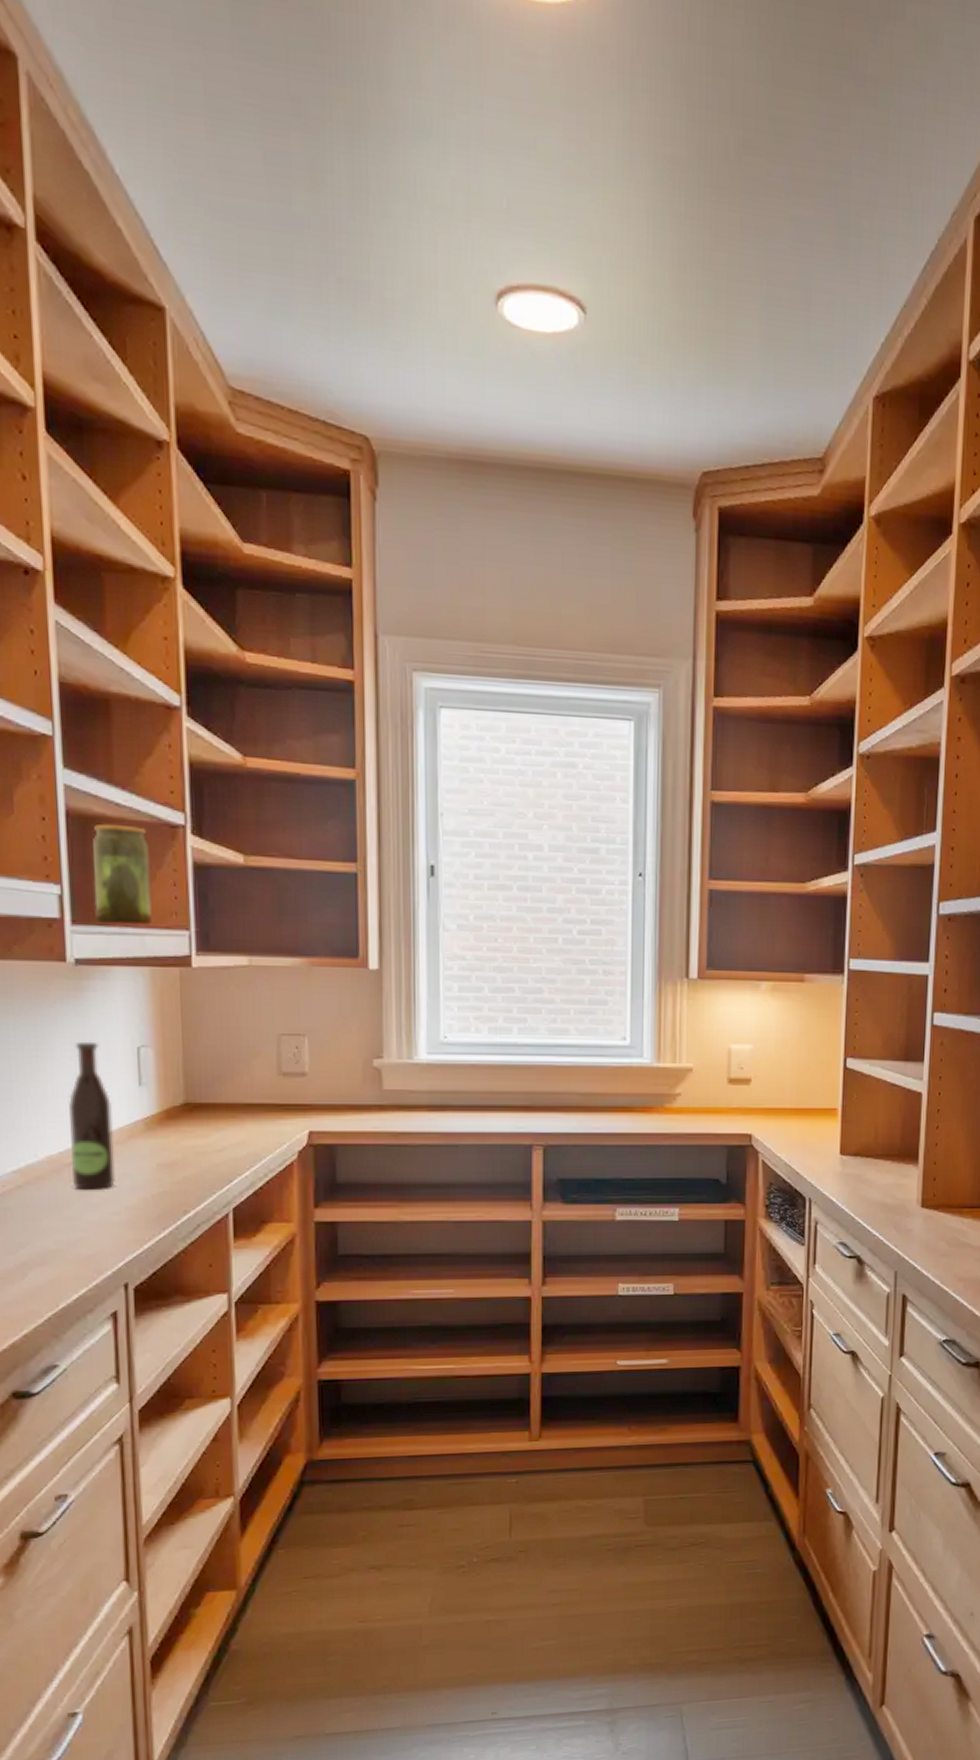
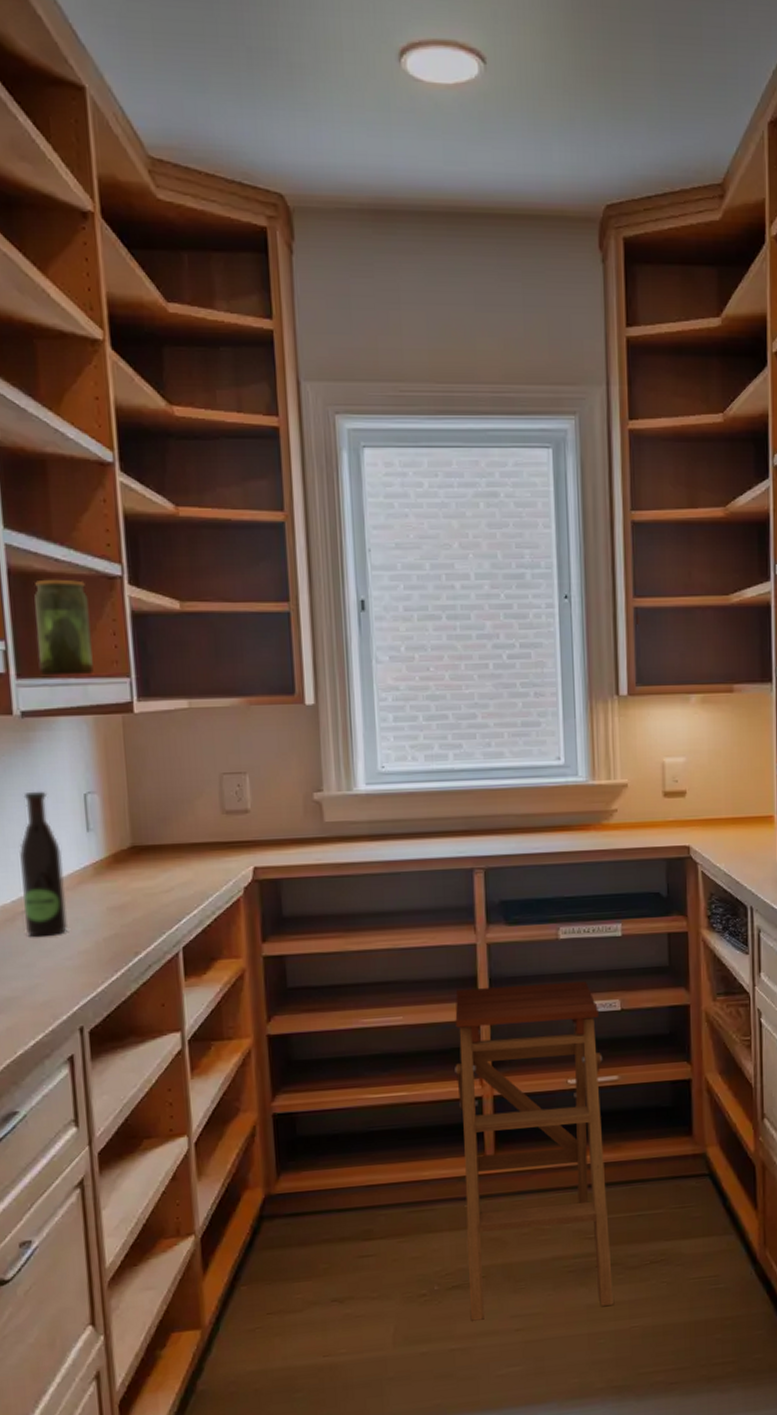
step ladder: none [504,1264,653,1594] -> present [455,981,613,1321]

